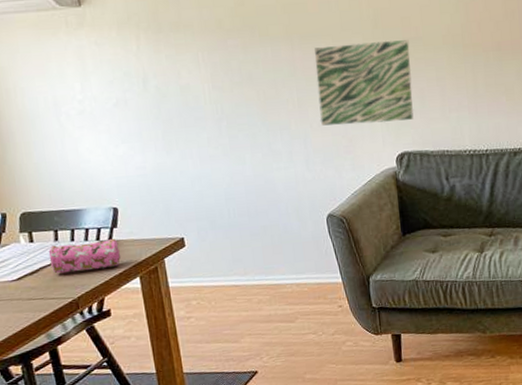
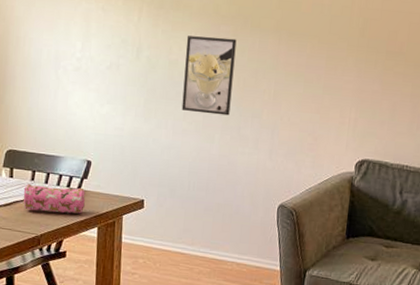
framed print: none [193,51,256,136] -> present [181,36,237,116]
wall art: present [315,40,414,126] -> none [290,46,392,130]

